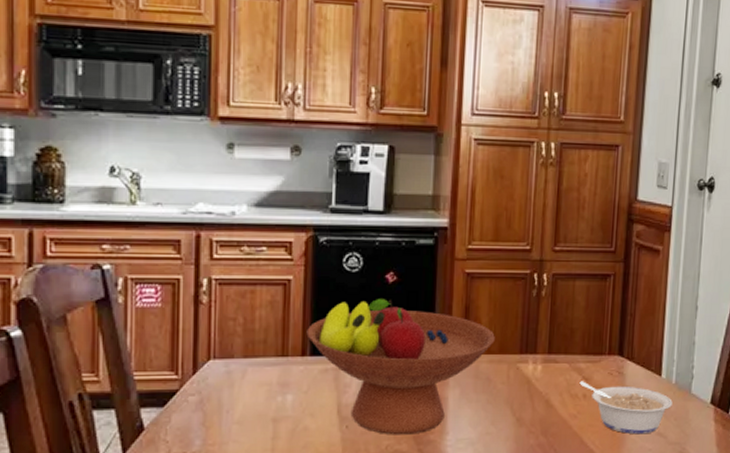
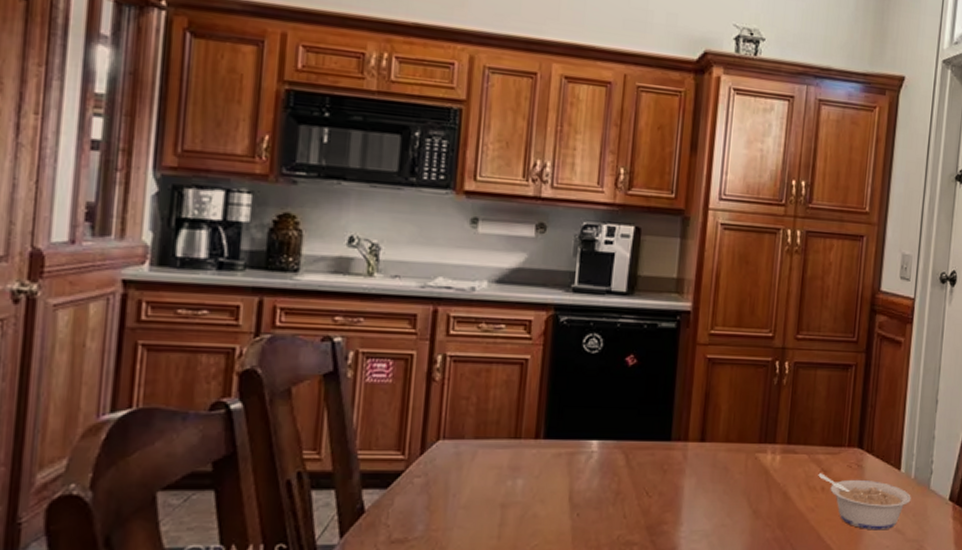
fruit bowl: present [306,299,495,435] -> none [541,382,734,525]

